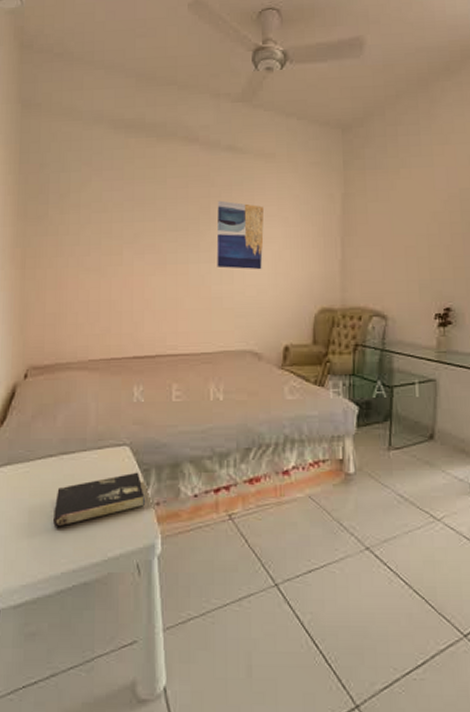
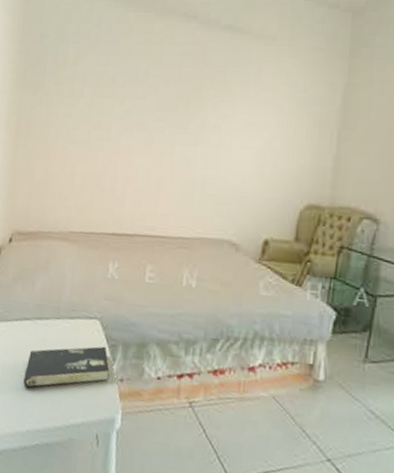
wall art: present [216,200,264,270] -> none [203,82,258,158]

